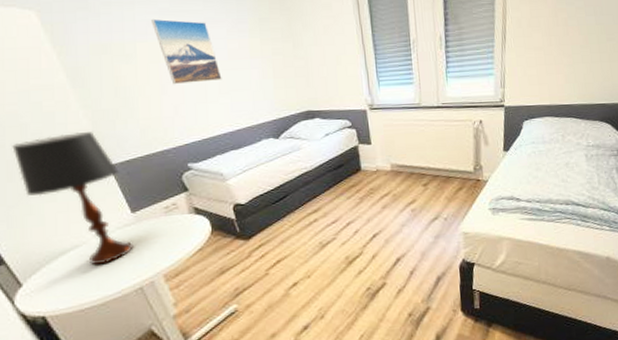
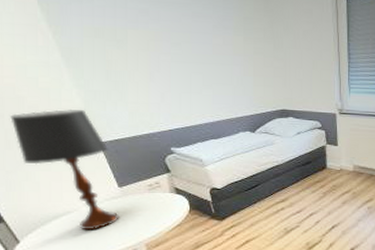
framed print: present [151,18,222,85] -> none [142,7,206,74]

